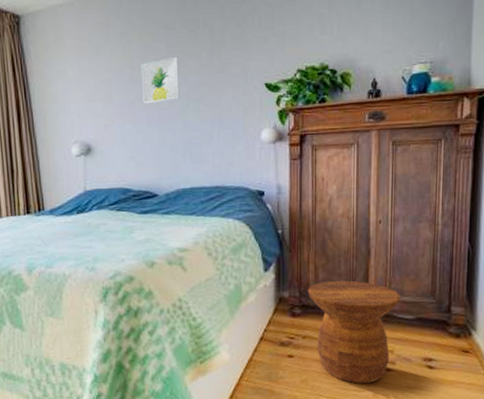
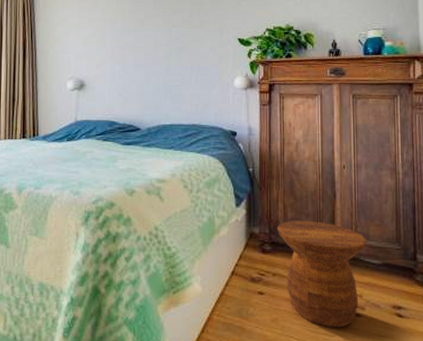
wall art: present [140,56,181,104] -> none [131,12,165,50]

